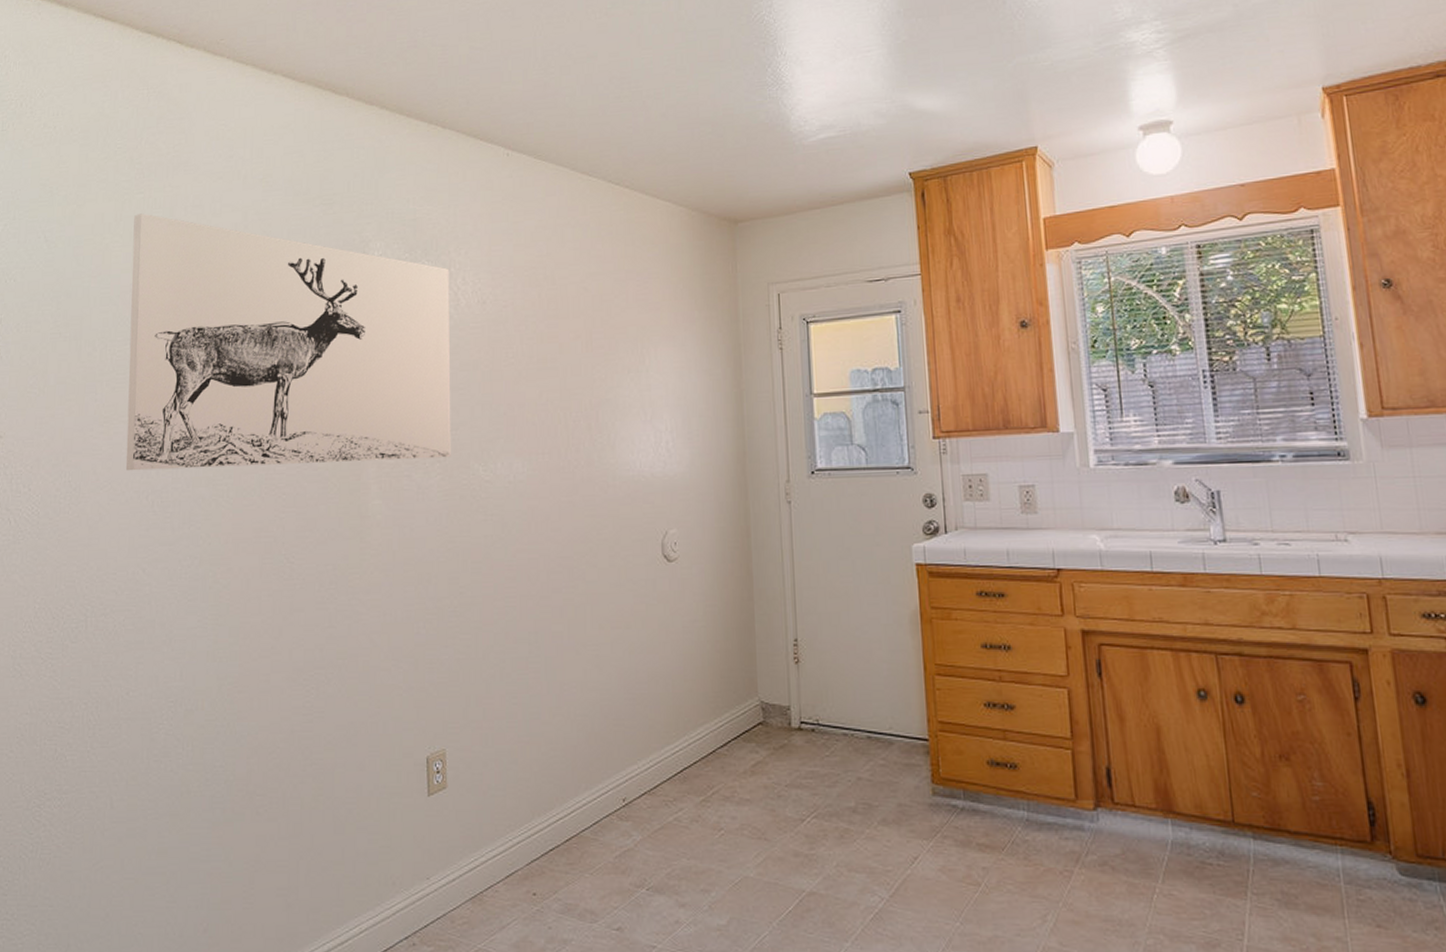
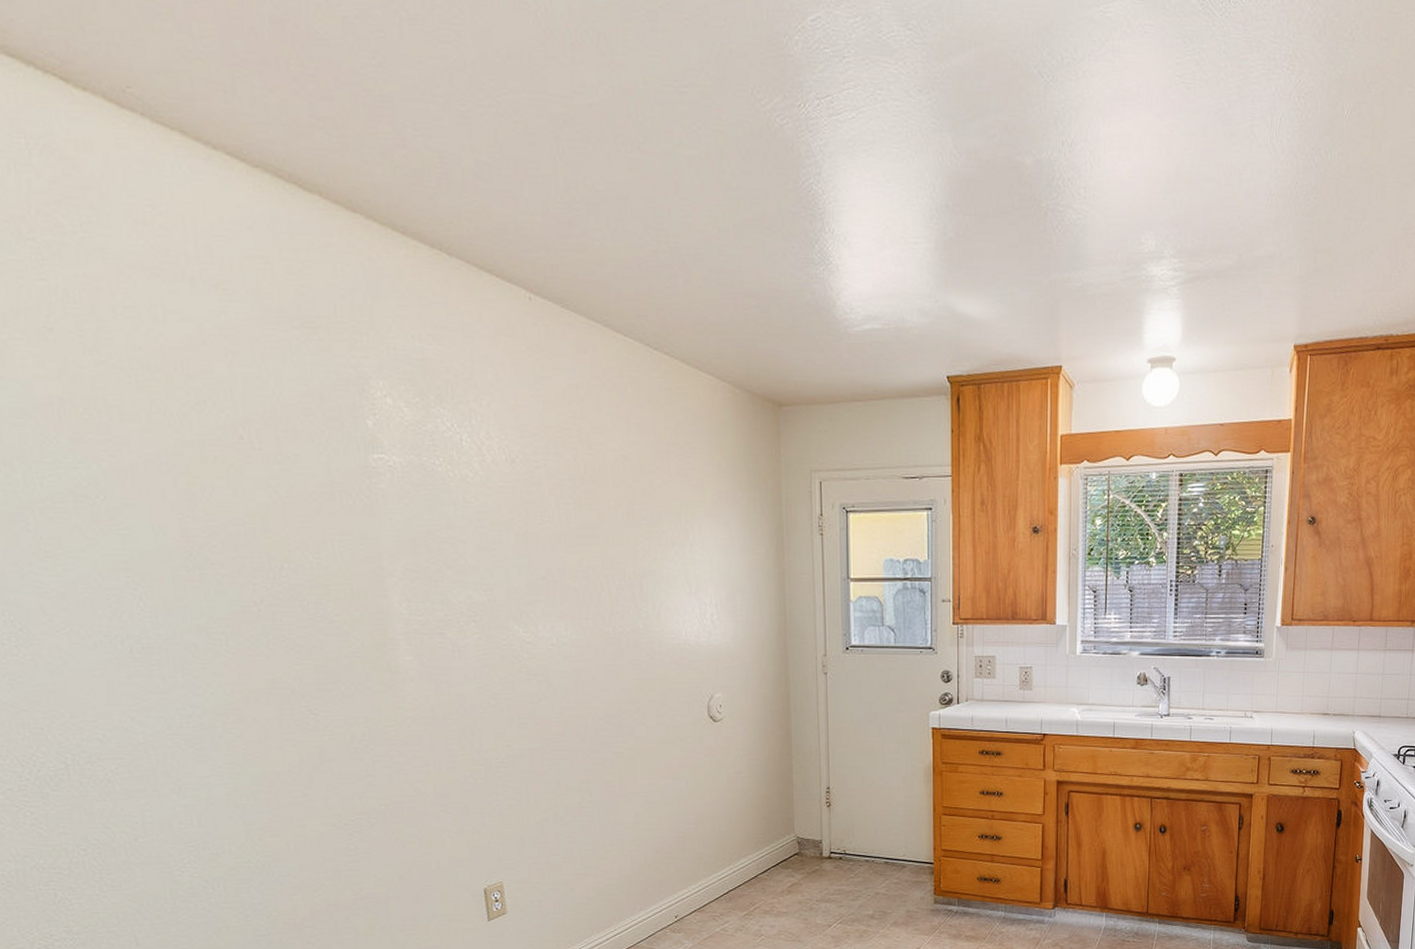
wall art: present [125,213,451,471] -> none [38,306,487,618]

